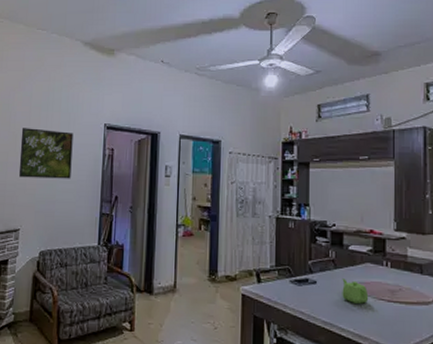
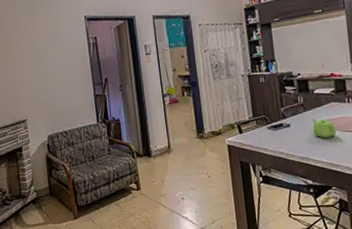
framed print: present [18,128,73,179] -> none [11,28,63,75]

